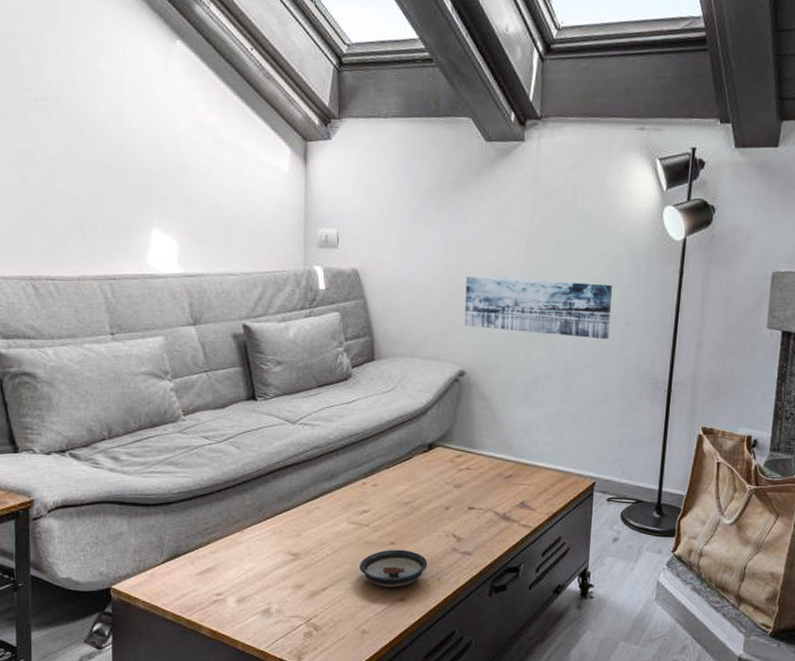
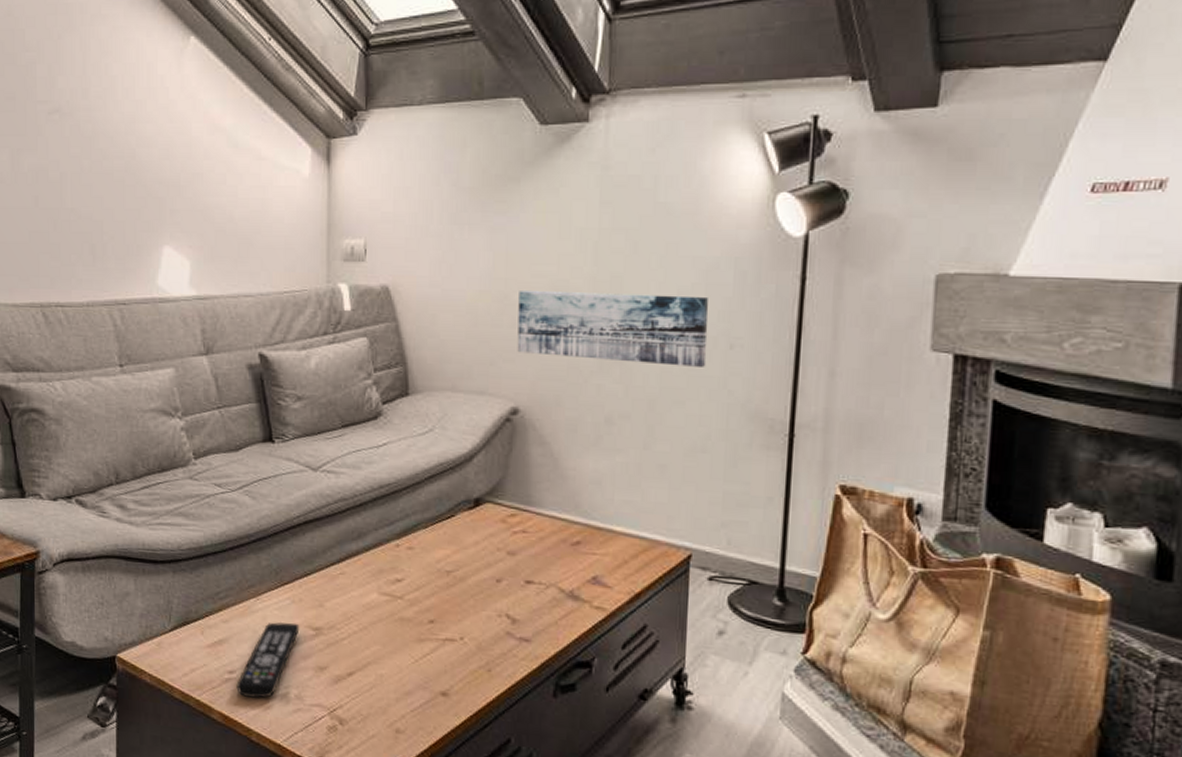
remote control: none [223,550,280,614] -> present [236,621,300,699]
saucer: present [360,549,428,588] -> none [392,629,476,678]

